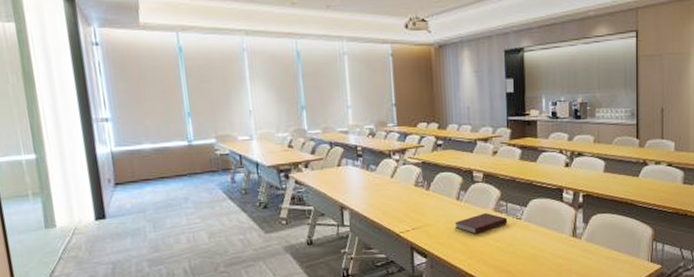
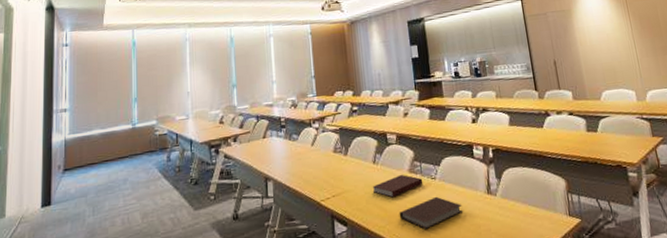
notebook: none [480,236,546,266] -> present [399,196,463,230]

